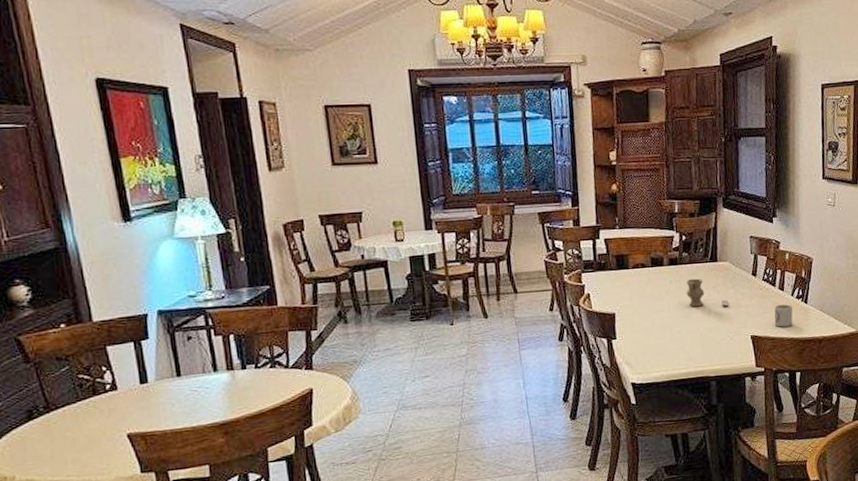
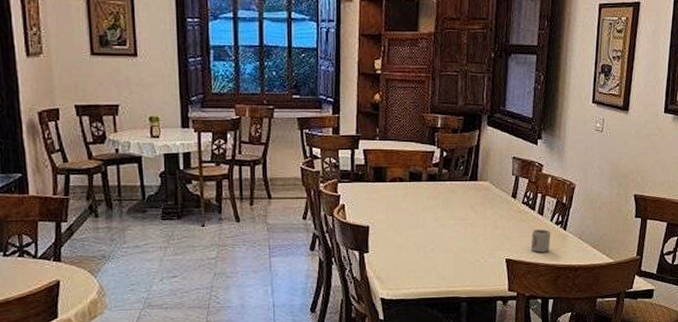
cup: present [686,278,729,307] -> none [443,196,486,228]

